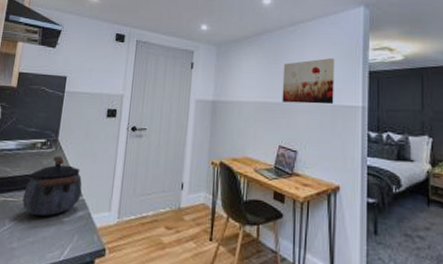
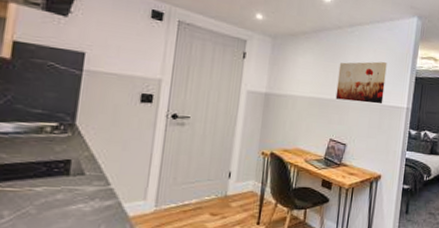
kettle: present [22,156,82,217] -> none [27,142,110,207]

